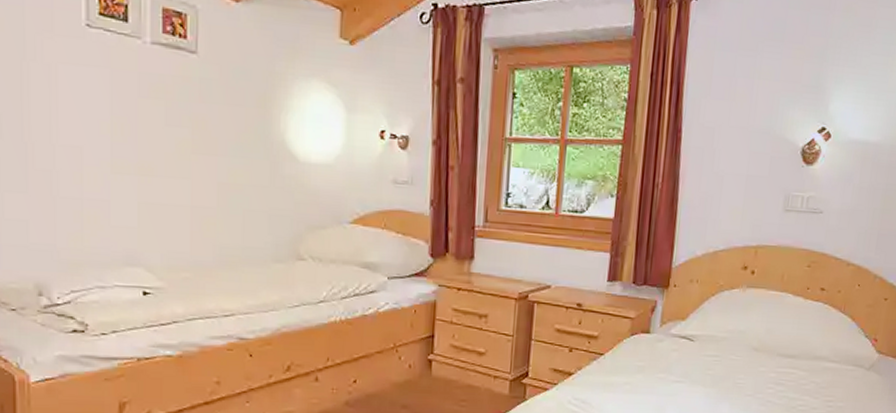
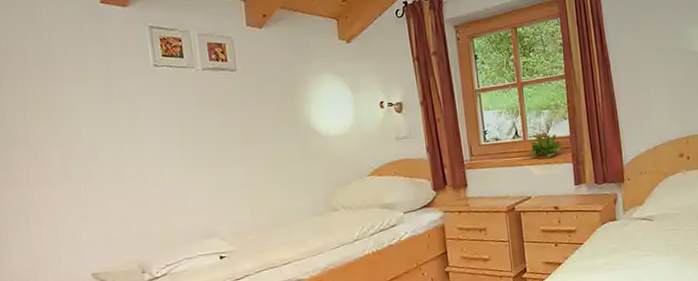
potted flower: none [554,208,603,243] -> present [525,133,564,160]

